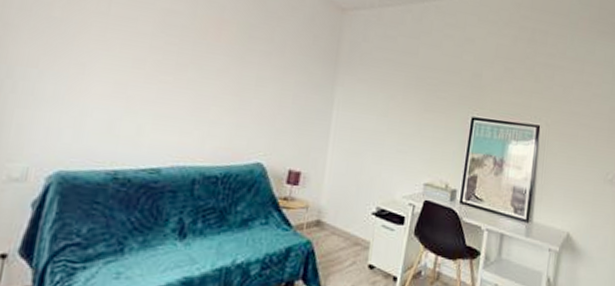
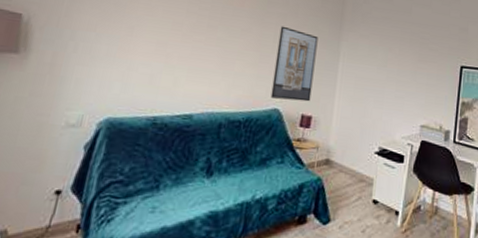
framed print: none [252,66,309,156] -> present [270,26,318,102]

